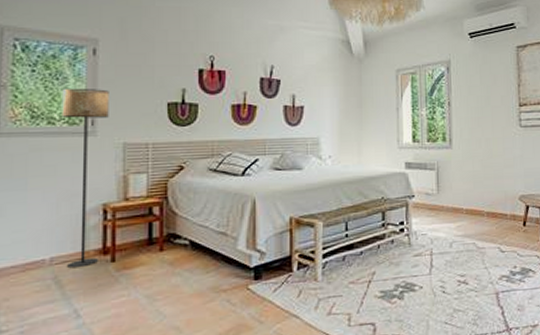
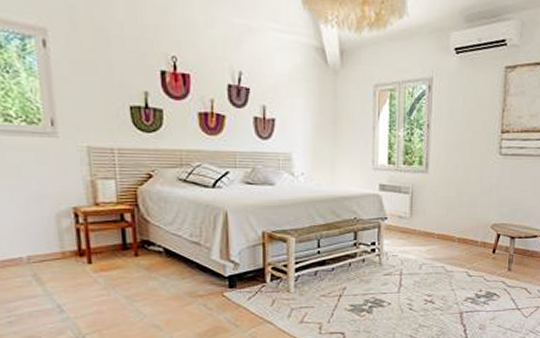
floor lamp: present [62,88,109,269] -> none [15,82,75,267]

